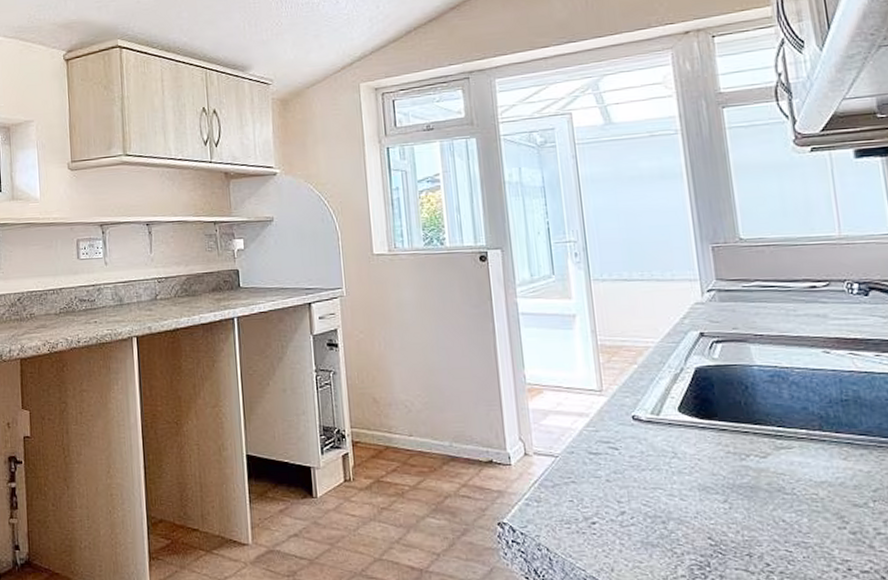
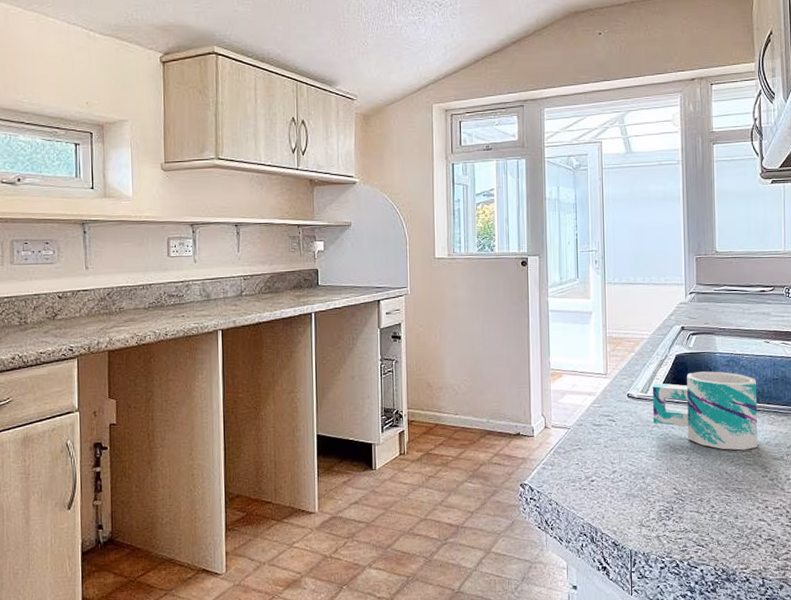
mug: none [666,388,827,492] -> present [653,371,757,450]

